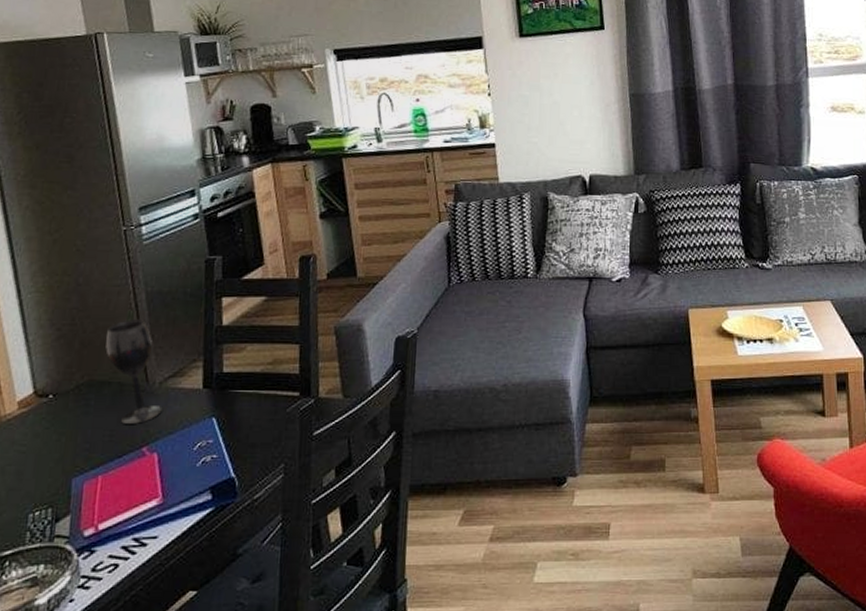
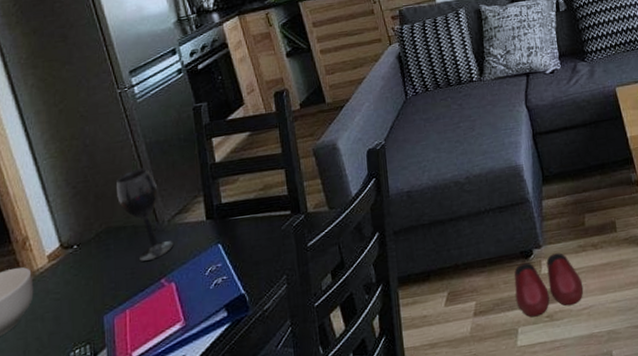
slippers: none [540,485,618,553] -> present [514,252,584,317]

